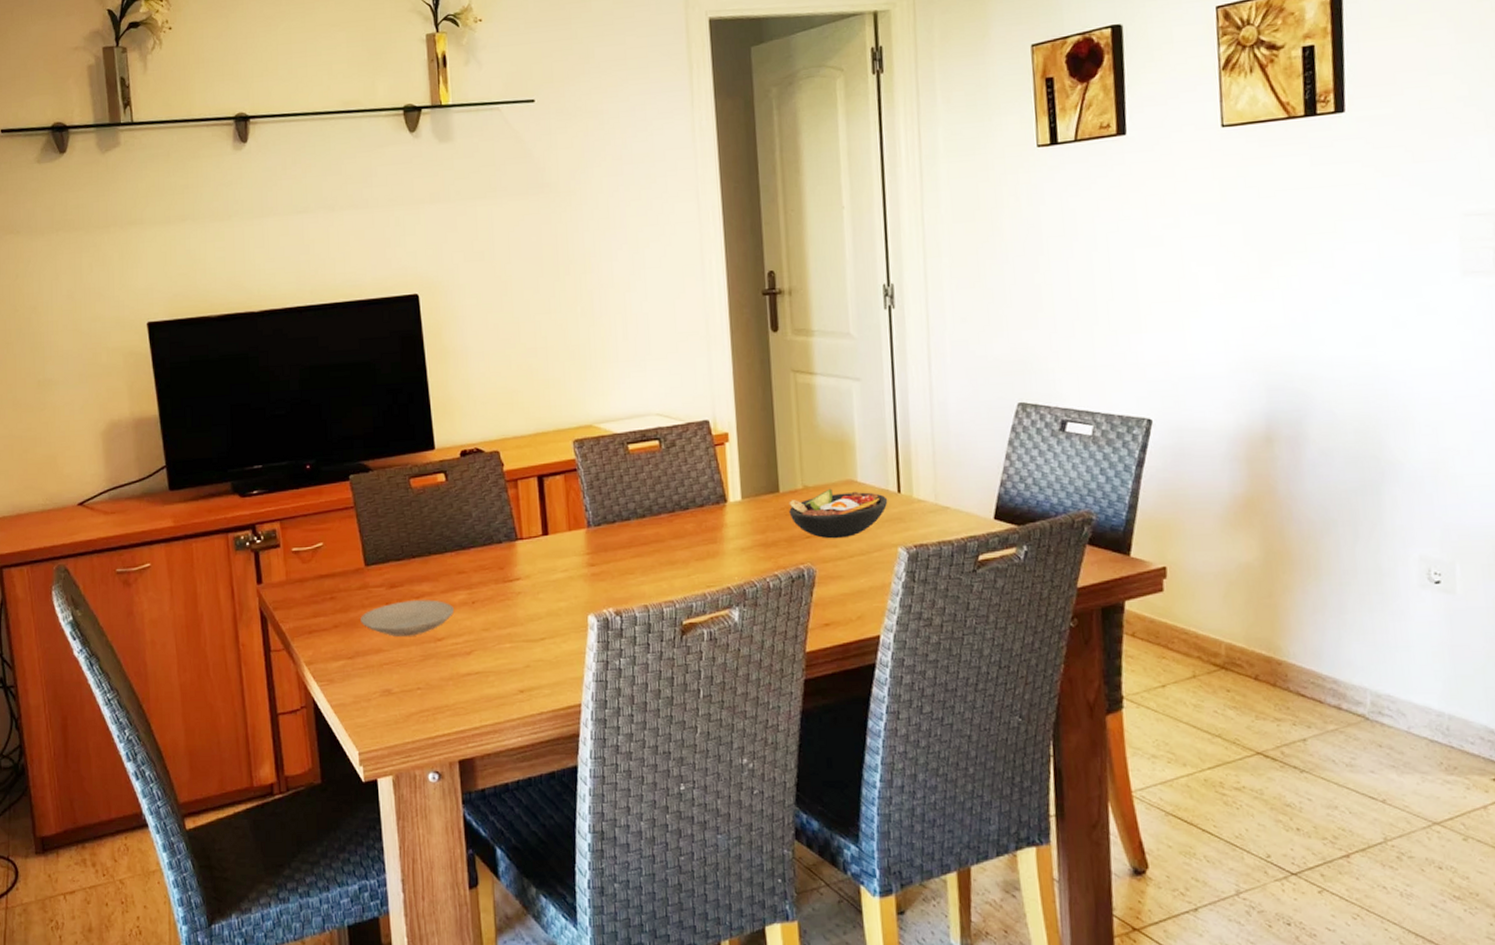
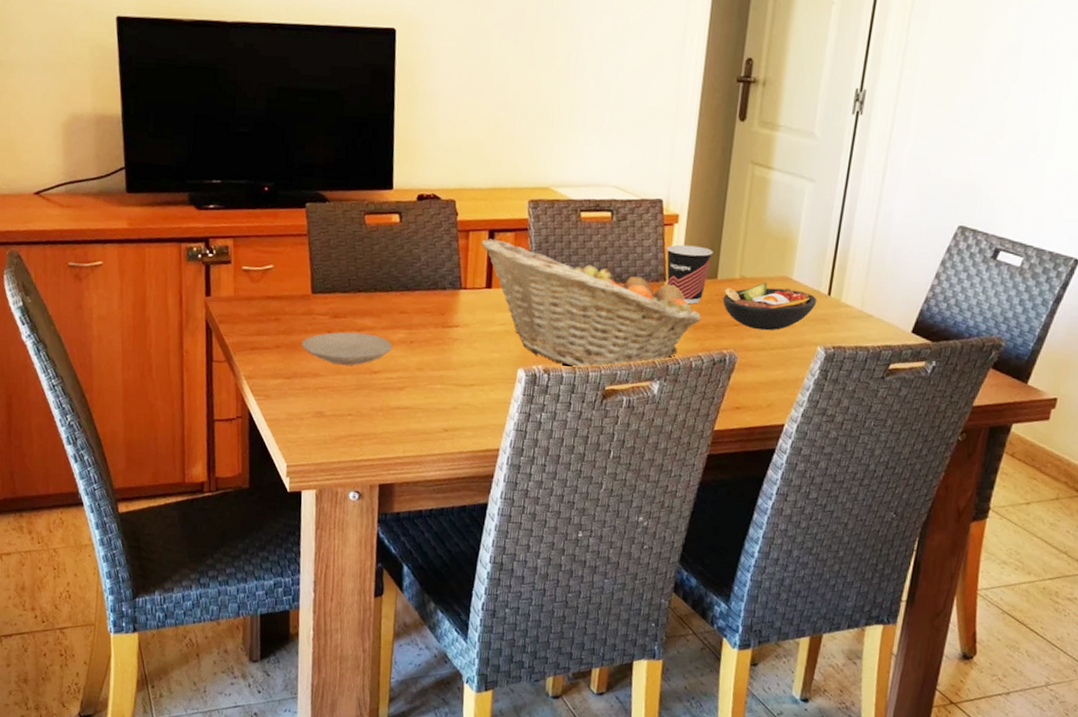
fruit basket: none [531,484,770,606] -> present [481,238,701,369]
cup: none [721,461,770,522] -> present [666,244,713,304]

